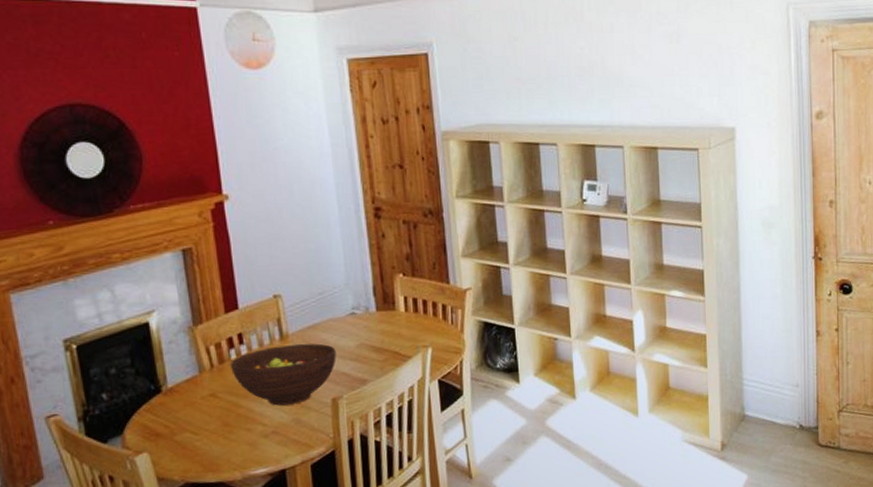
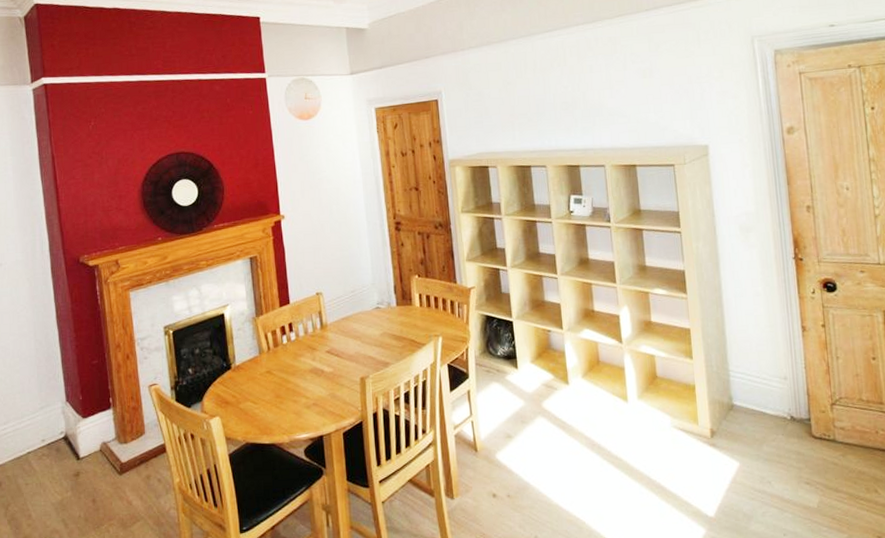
fruit bowl: present [231,343,336,406] -> none [283,332,364,383]

